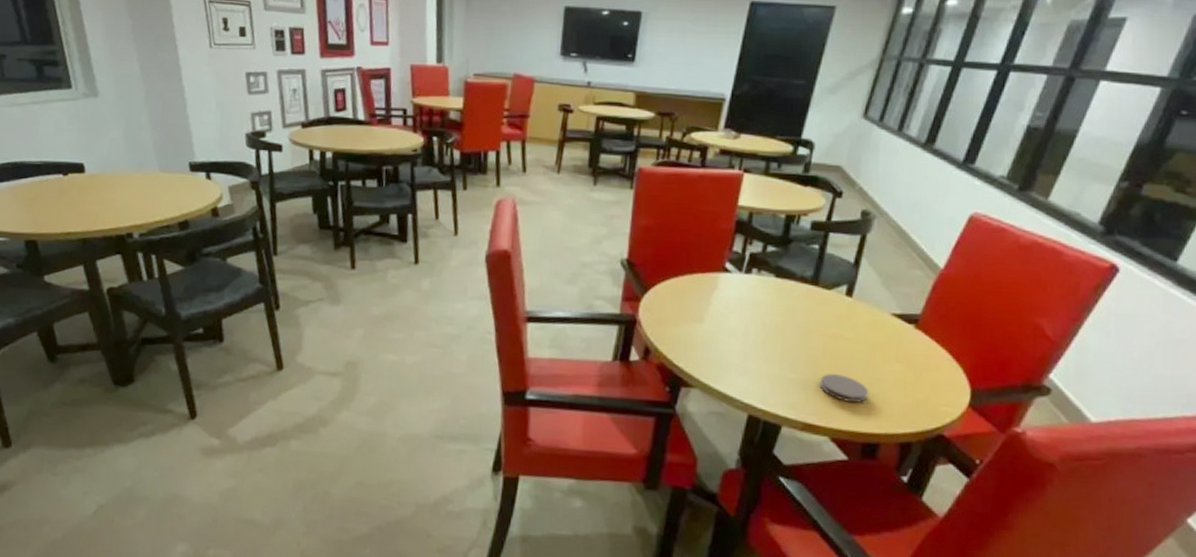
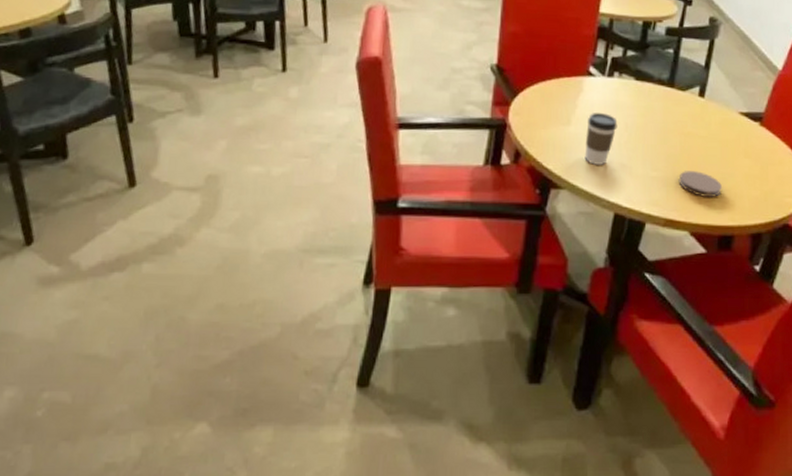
coffee cup: none [718,311,755,365] -> present [584,113,618,165]

